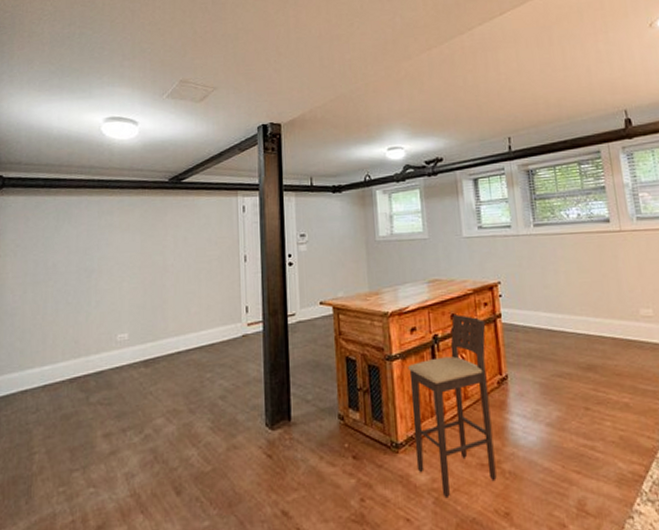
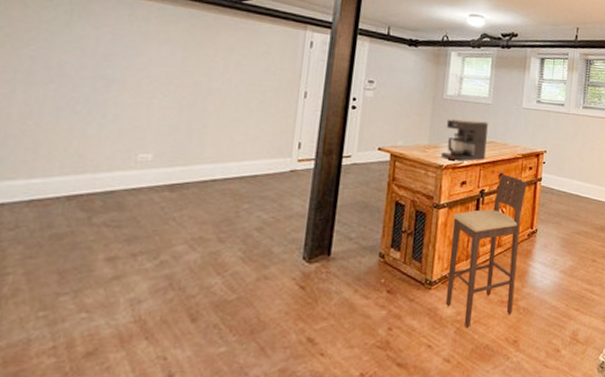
coffee maker: none [383,258,433,307] -> present [440,119,488,163]

